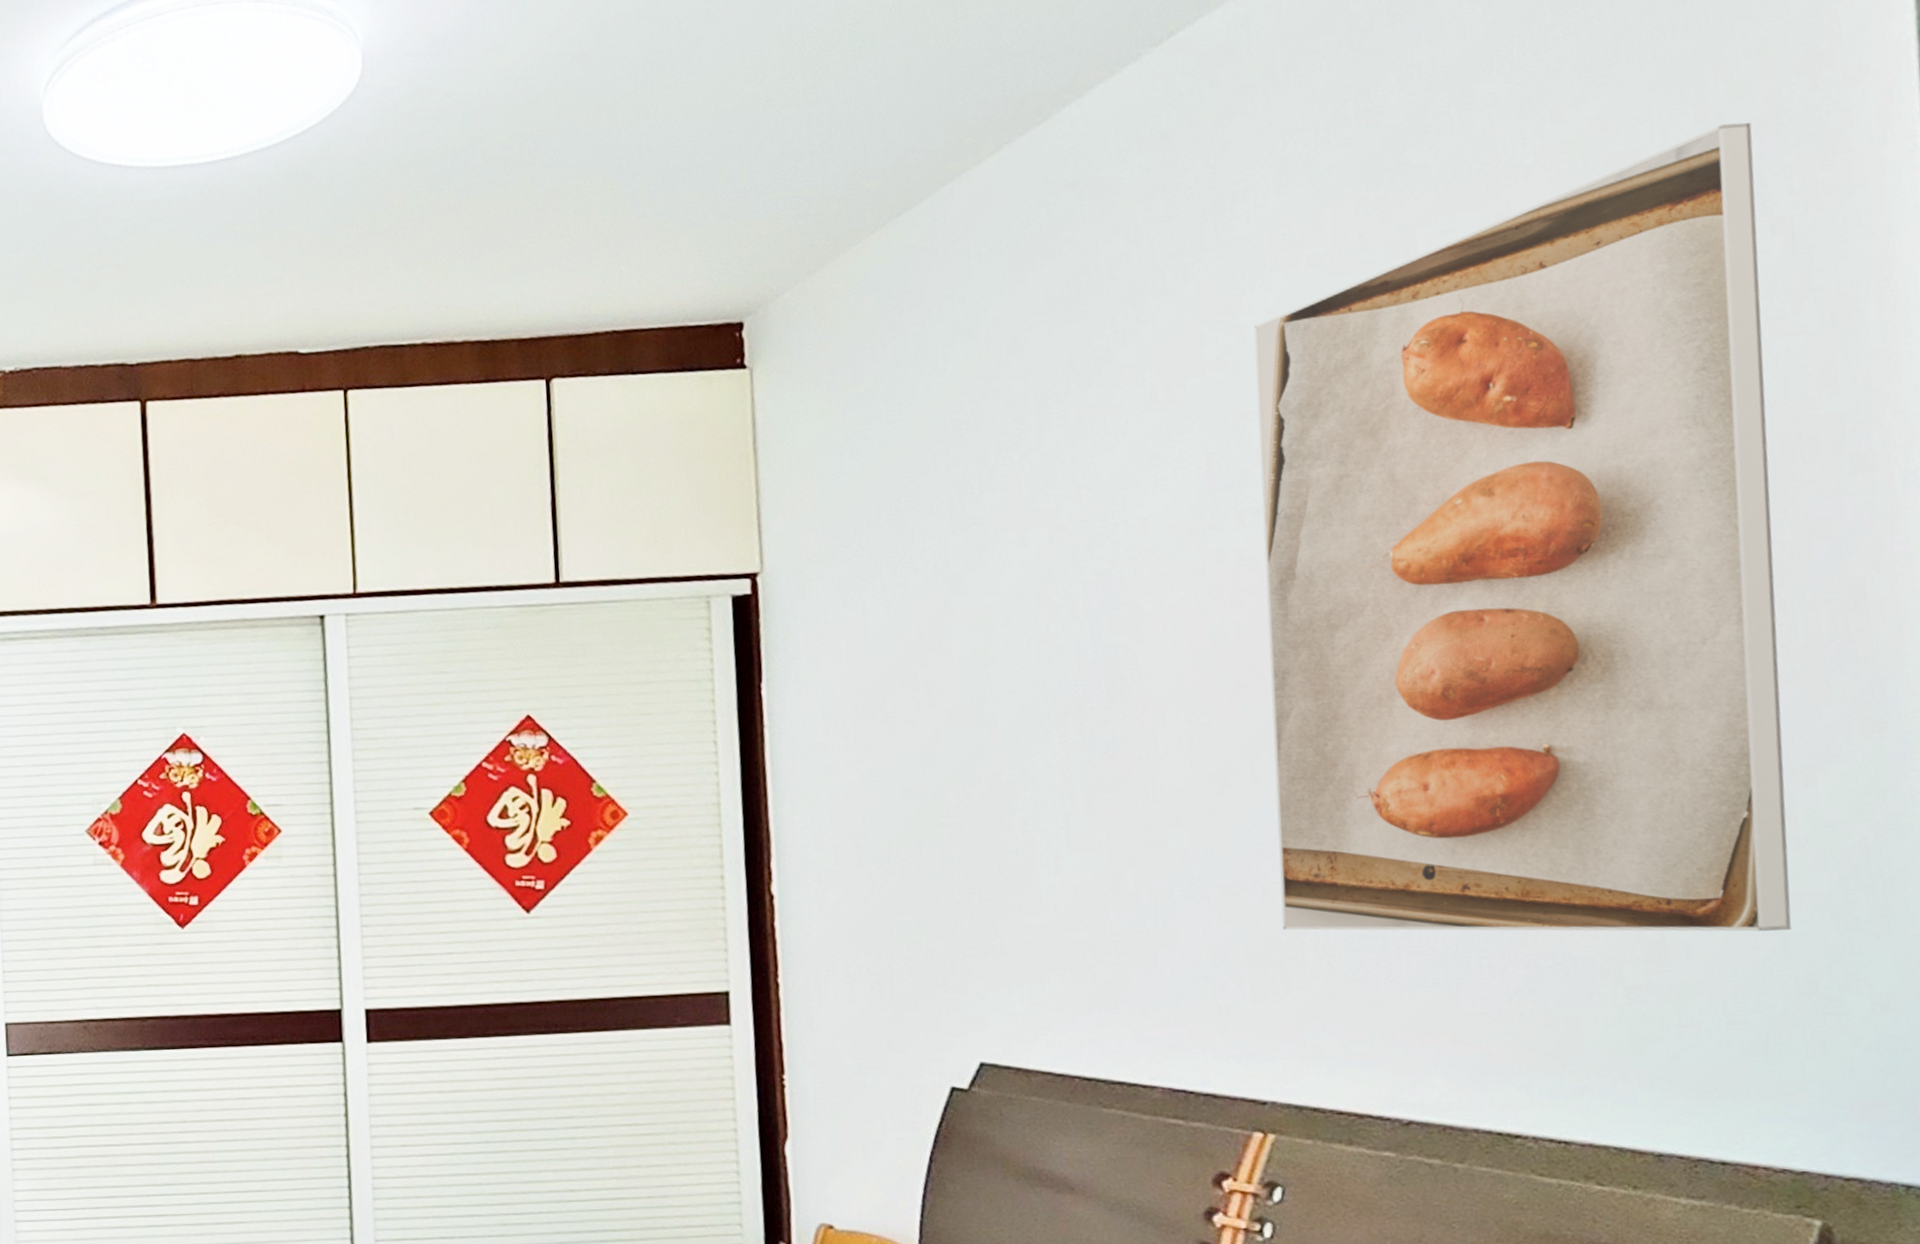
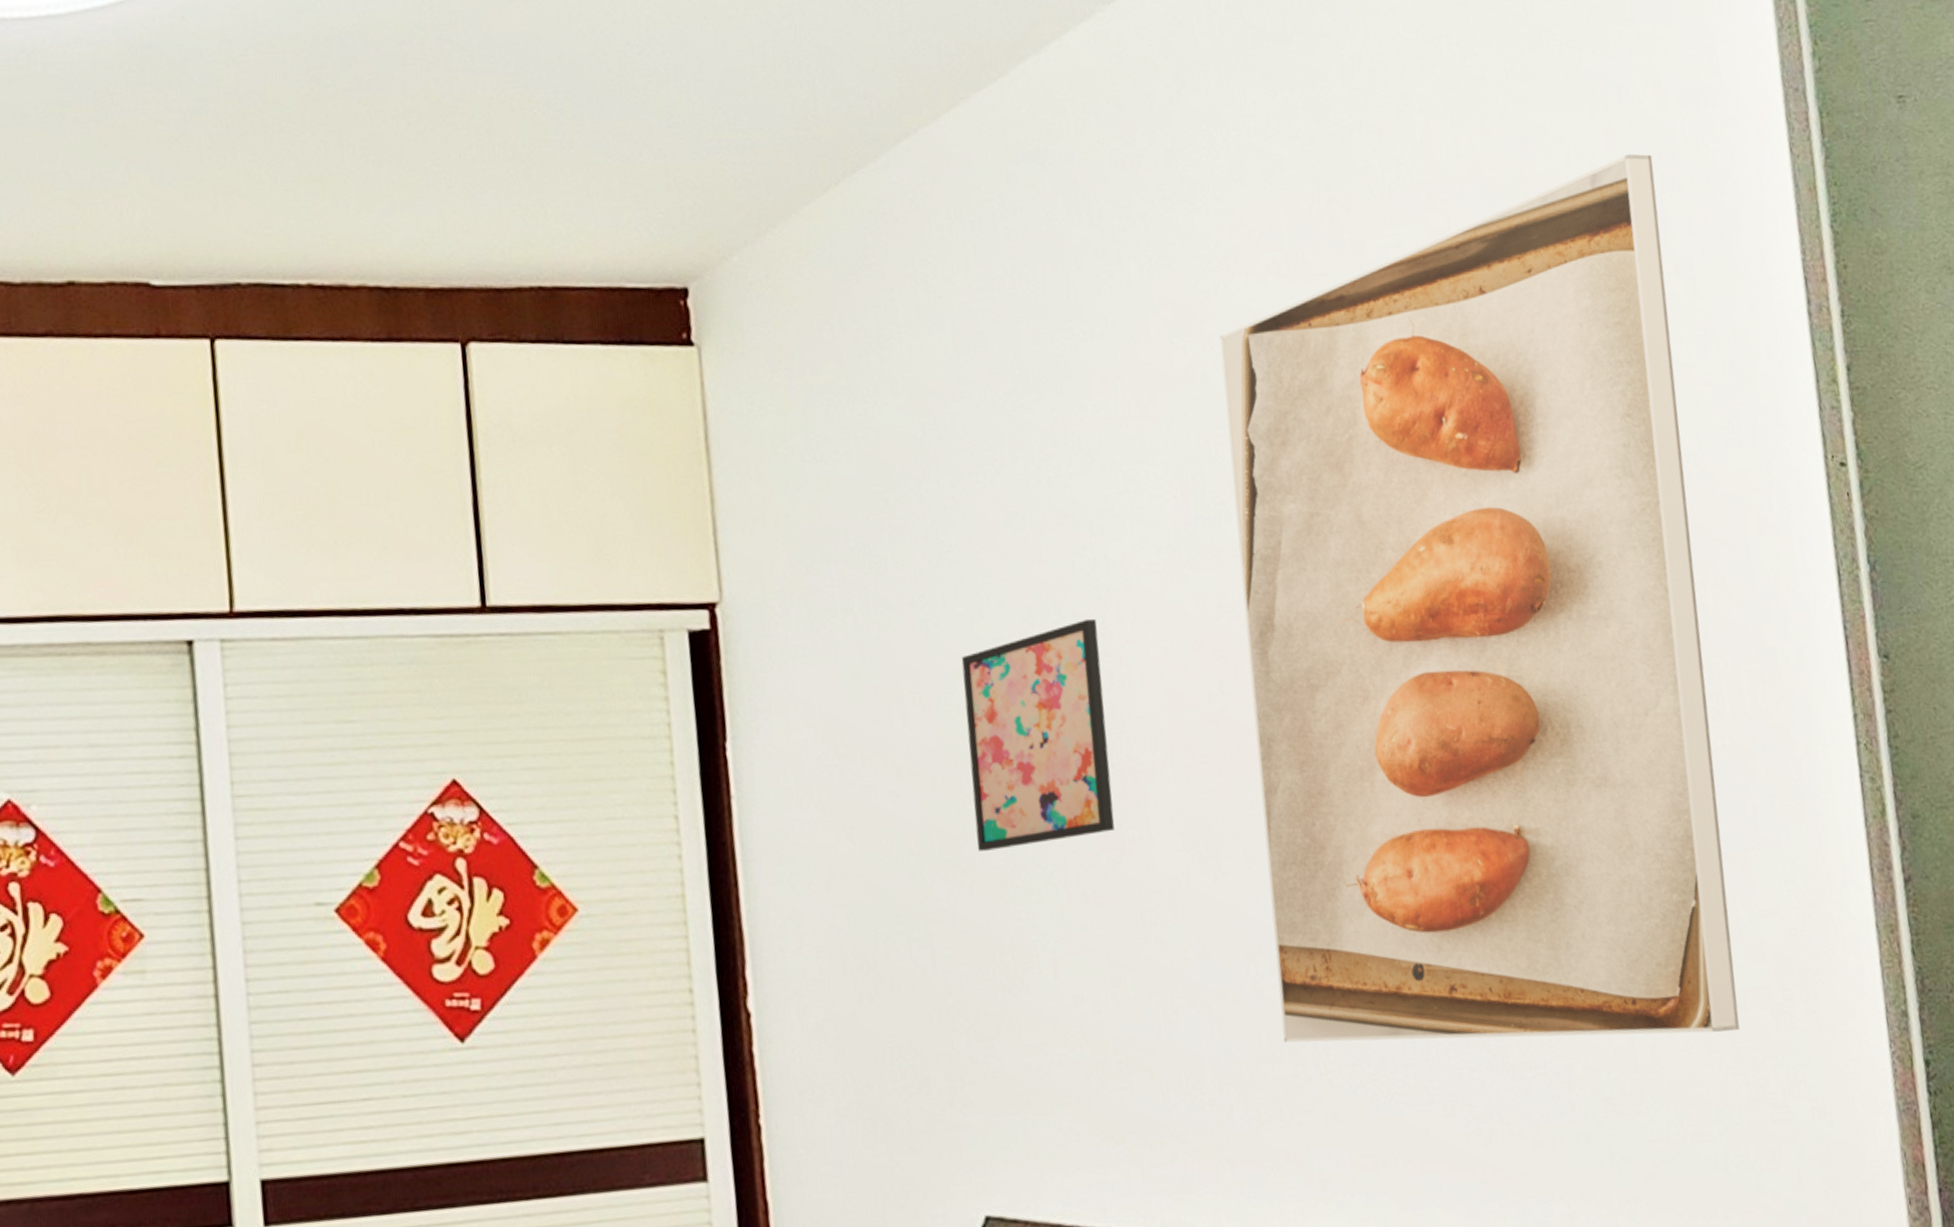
wall art: none [980,574,1123,769] -> present [961,618,1115,851]

